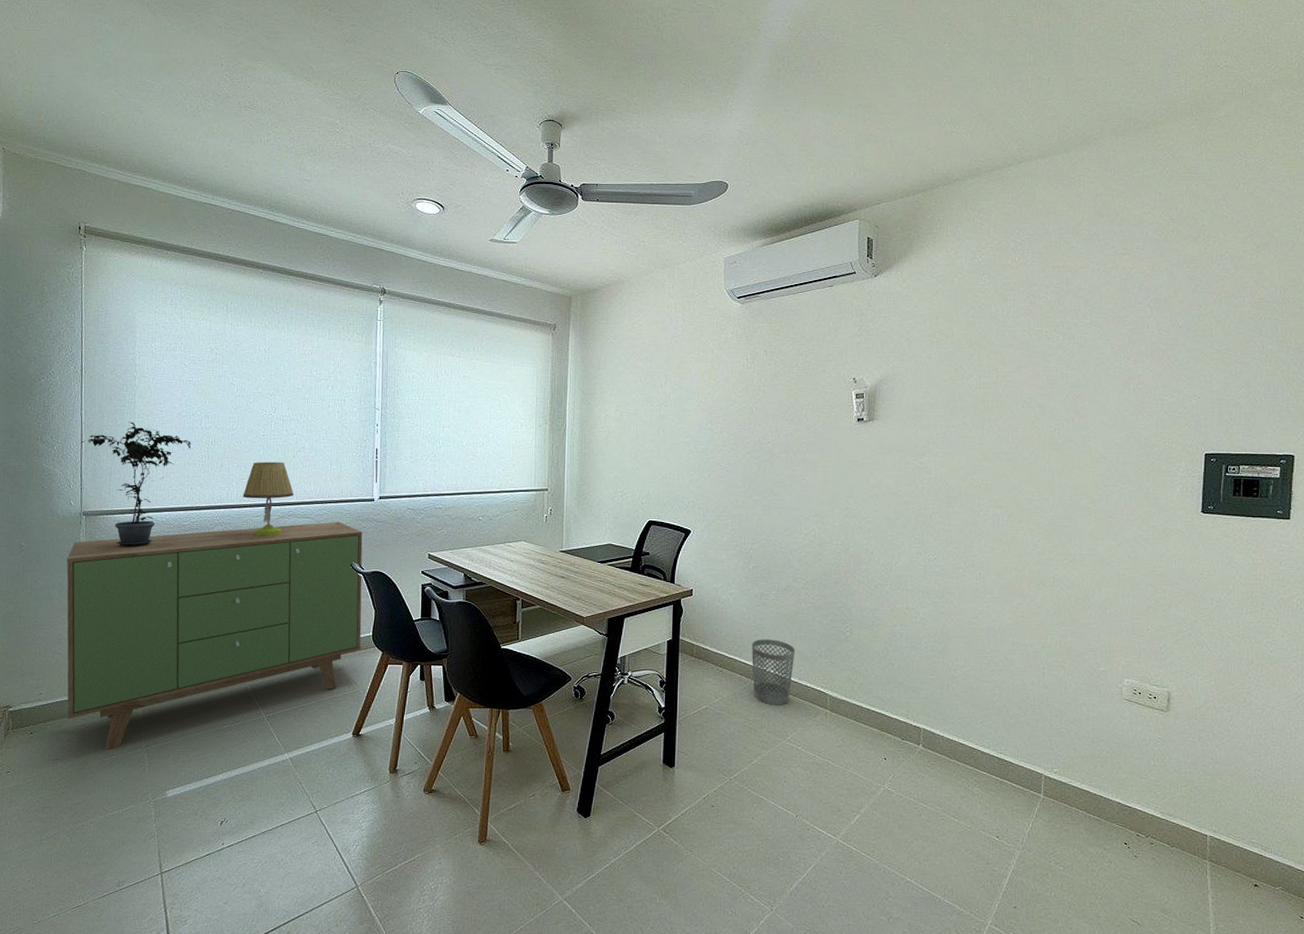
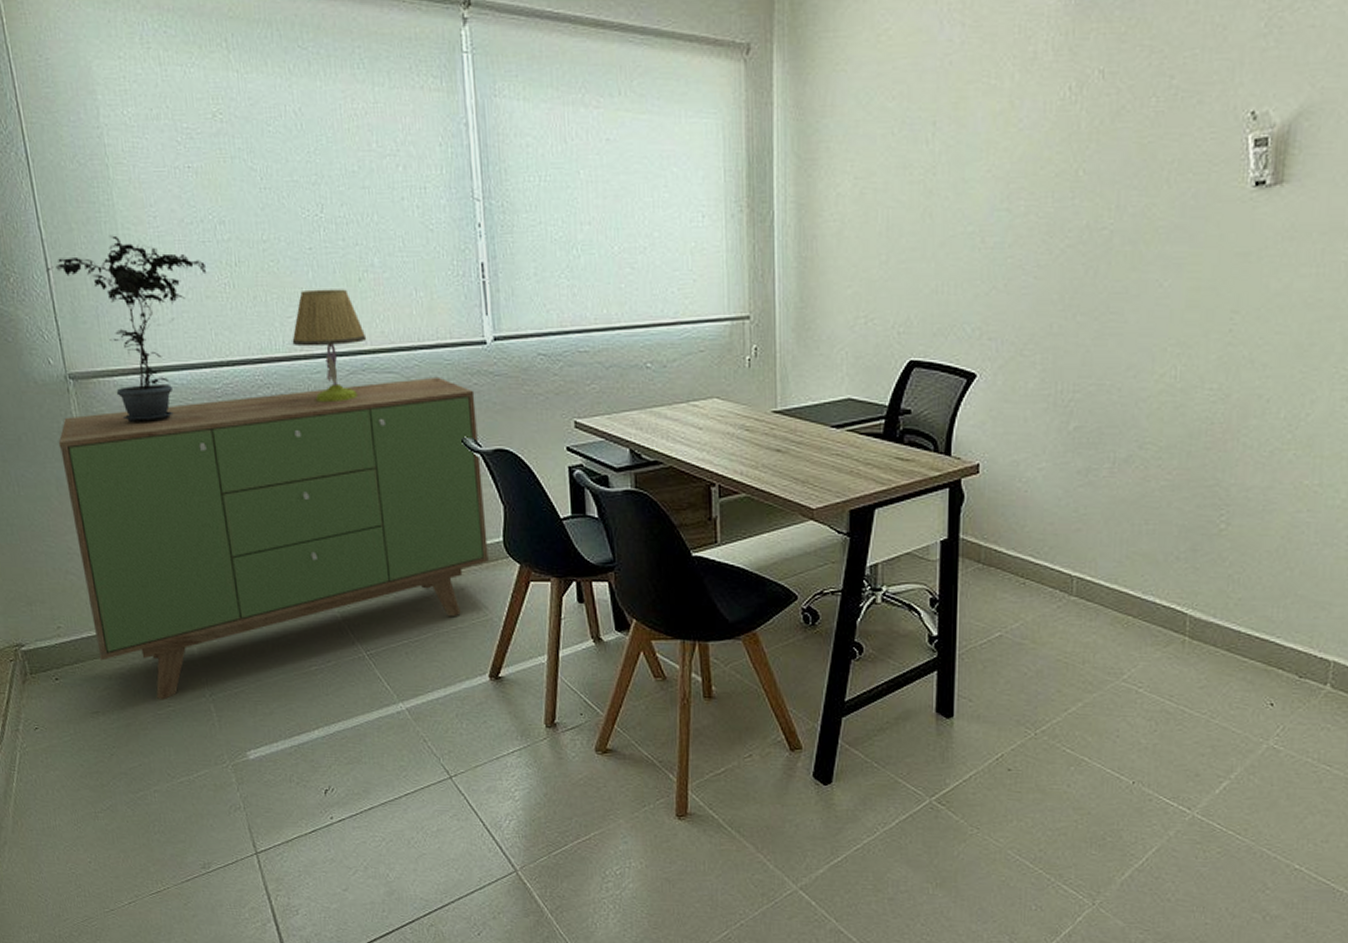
wastebasket: present [752,639,795,705] -> none [1070,536,1139,631]

